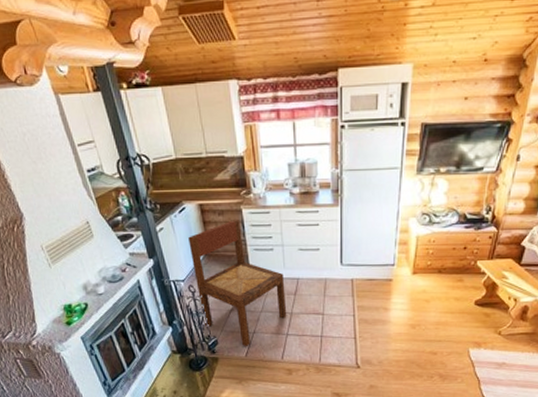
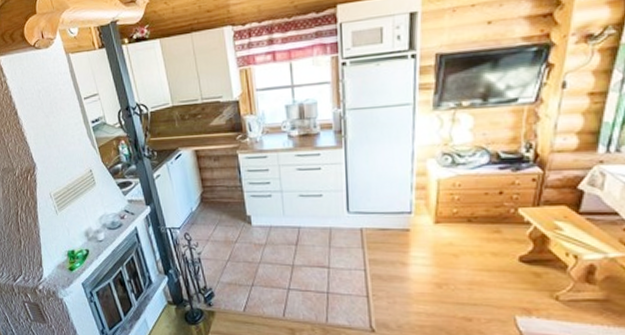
dining chair: present [188,218,287,346] -> none [184,164,288,300]

